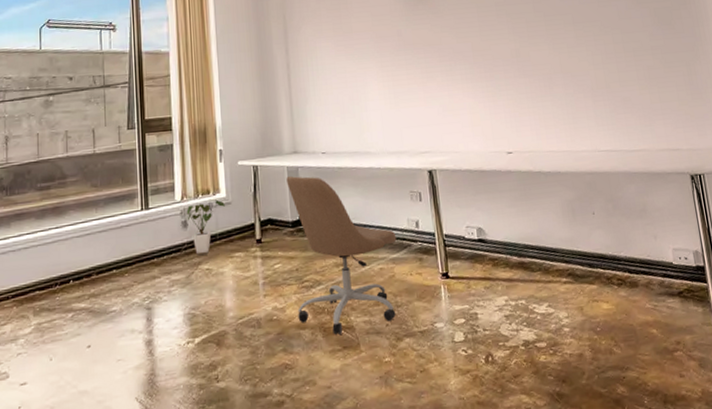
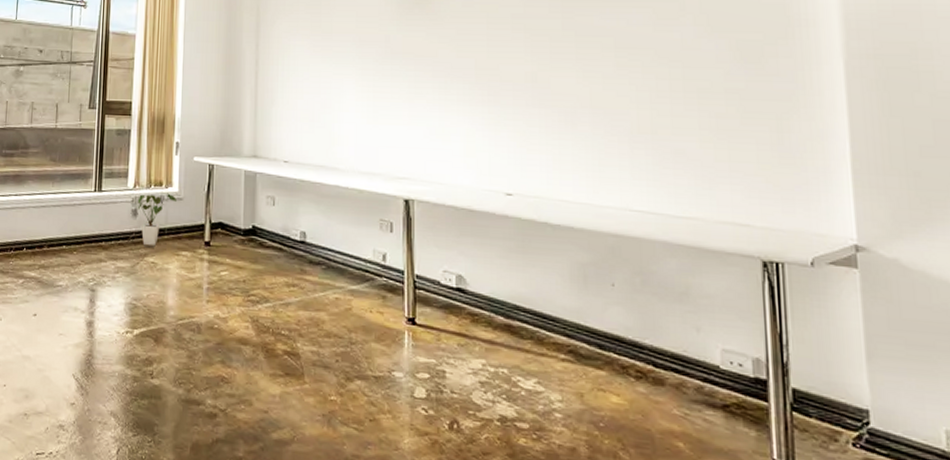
office chair: present [286,175,397,335] -> none [240,180,358,359]

